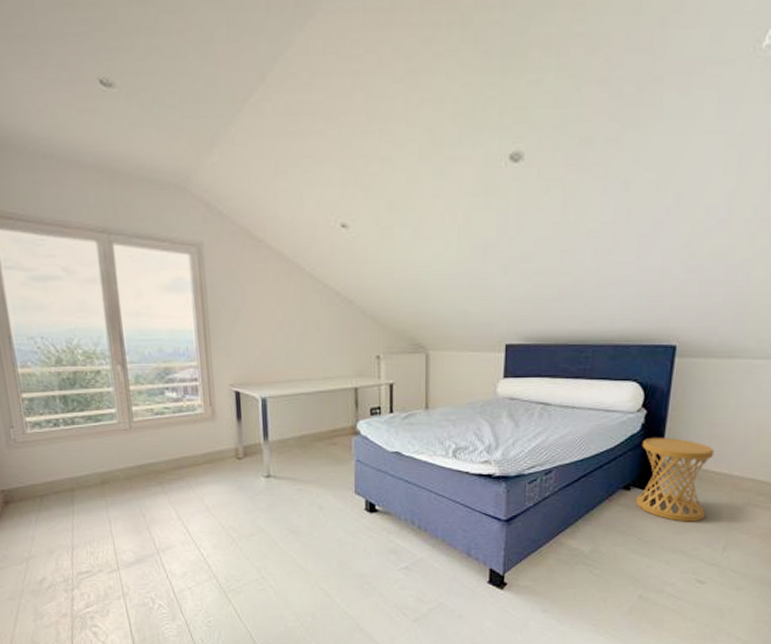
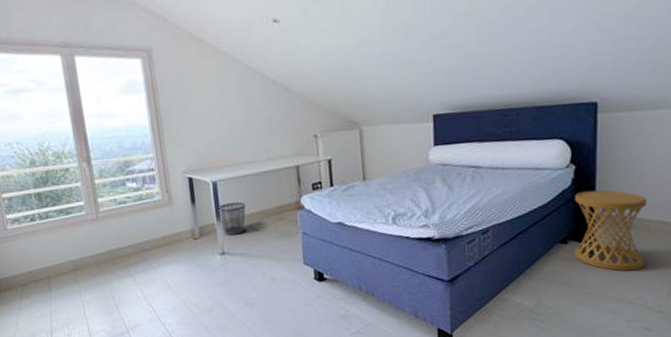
wastebasket: none [266,422,297,458] -> present [218,202,246,236]

